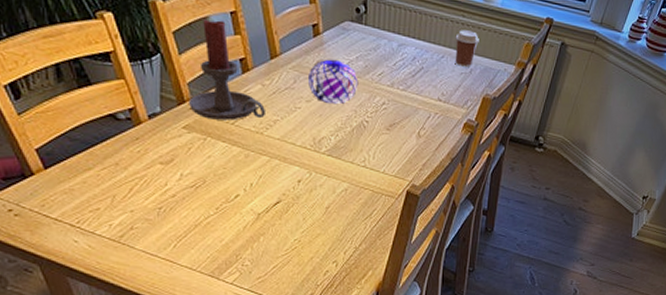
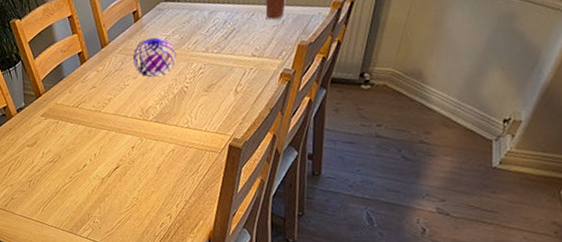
candle holder: present [189,19,265,121] -> none [44,25,101,106]

